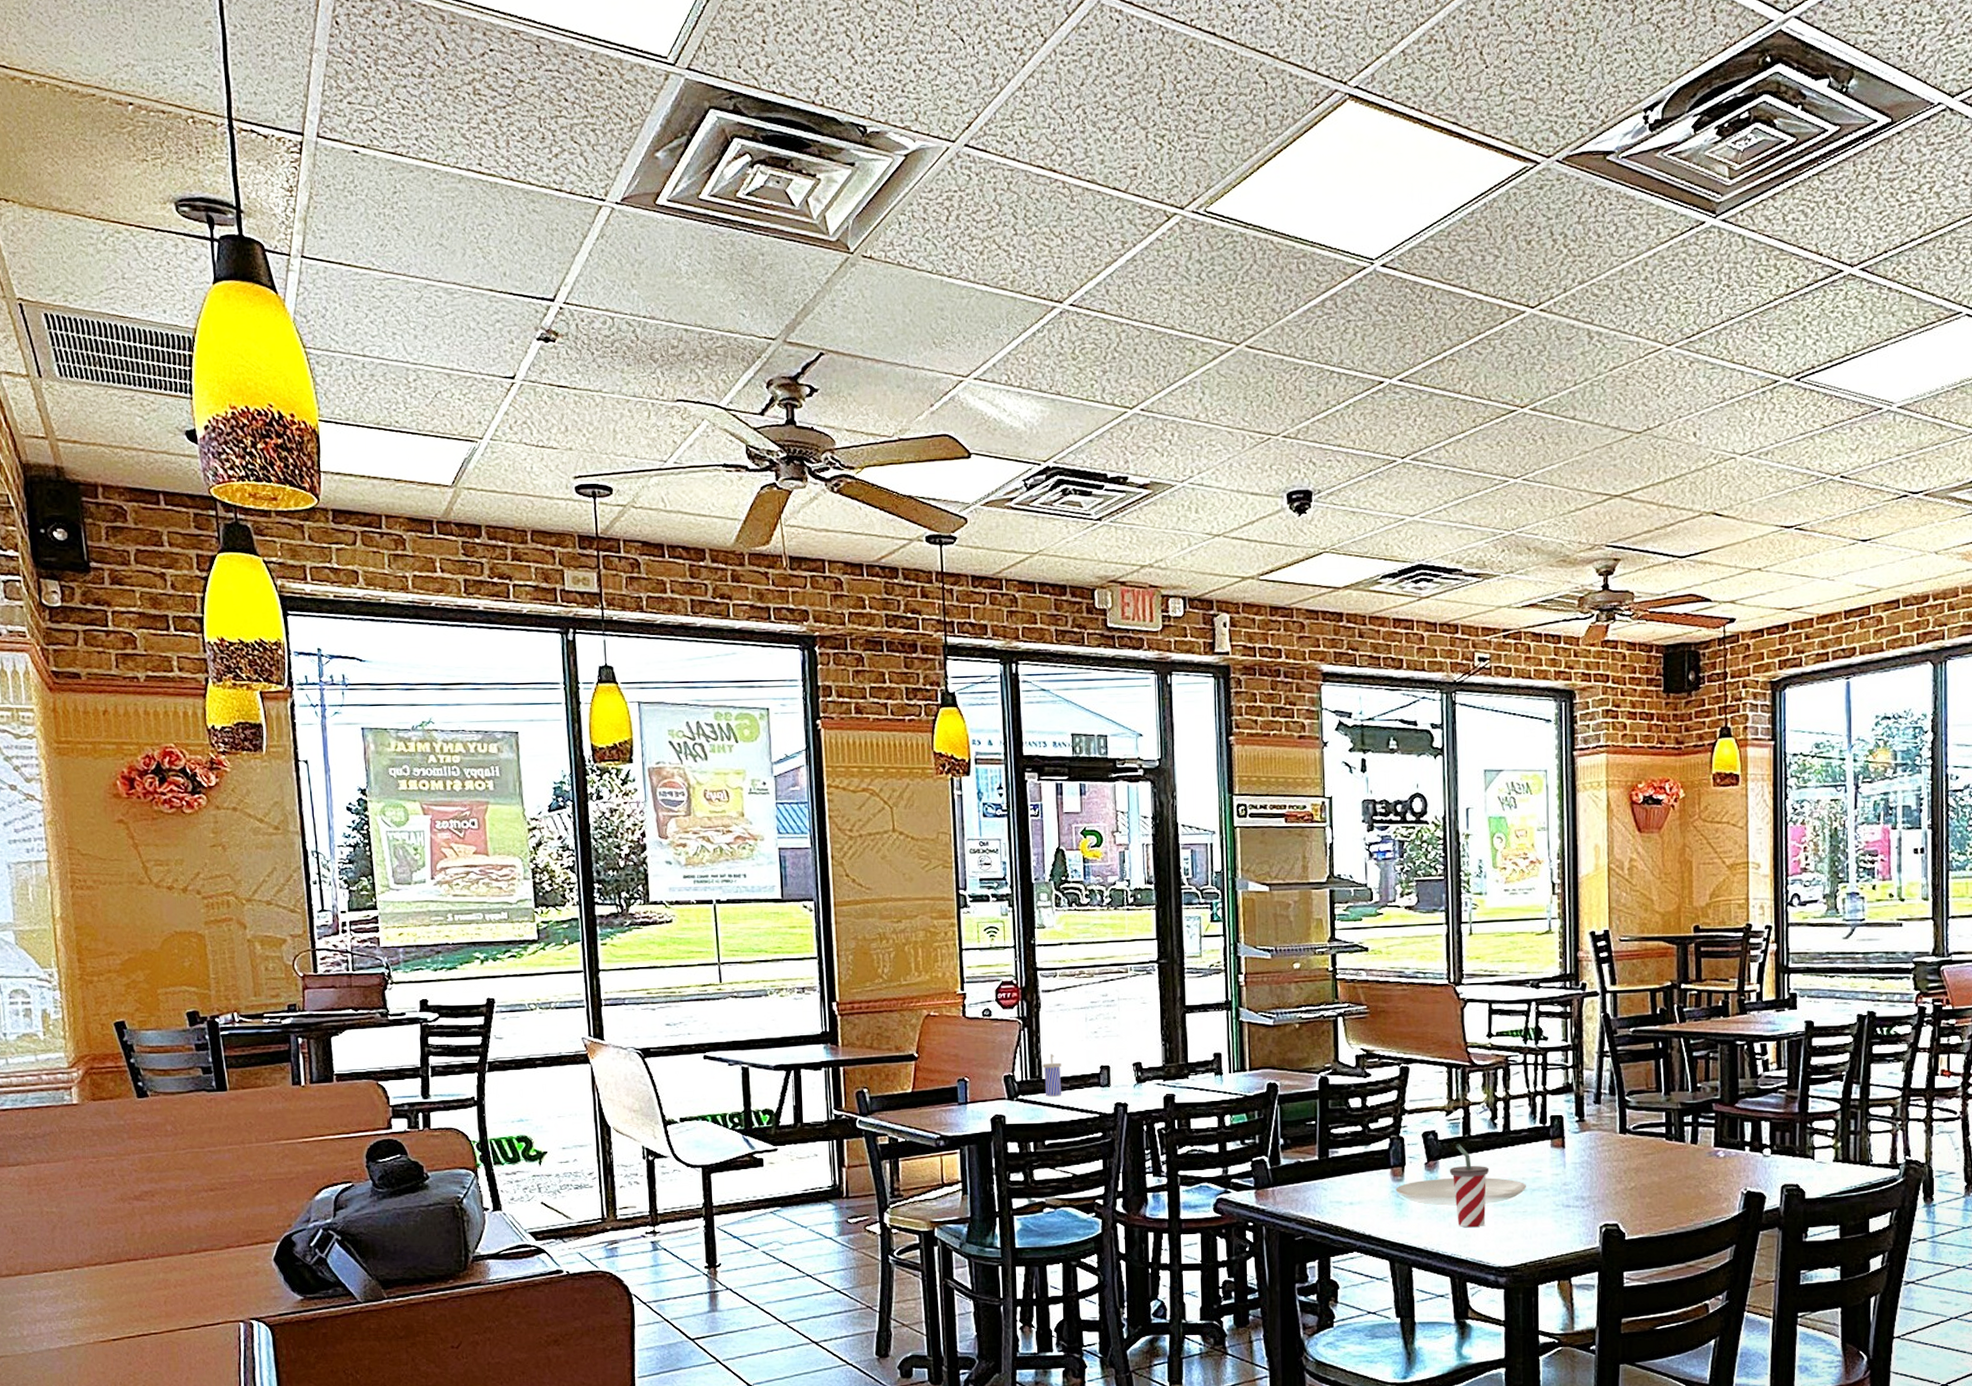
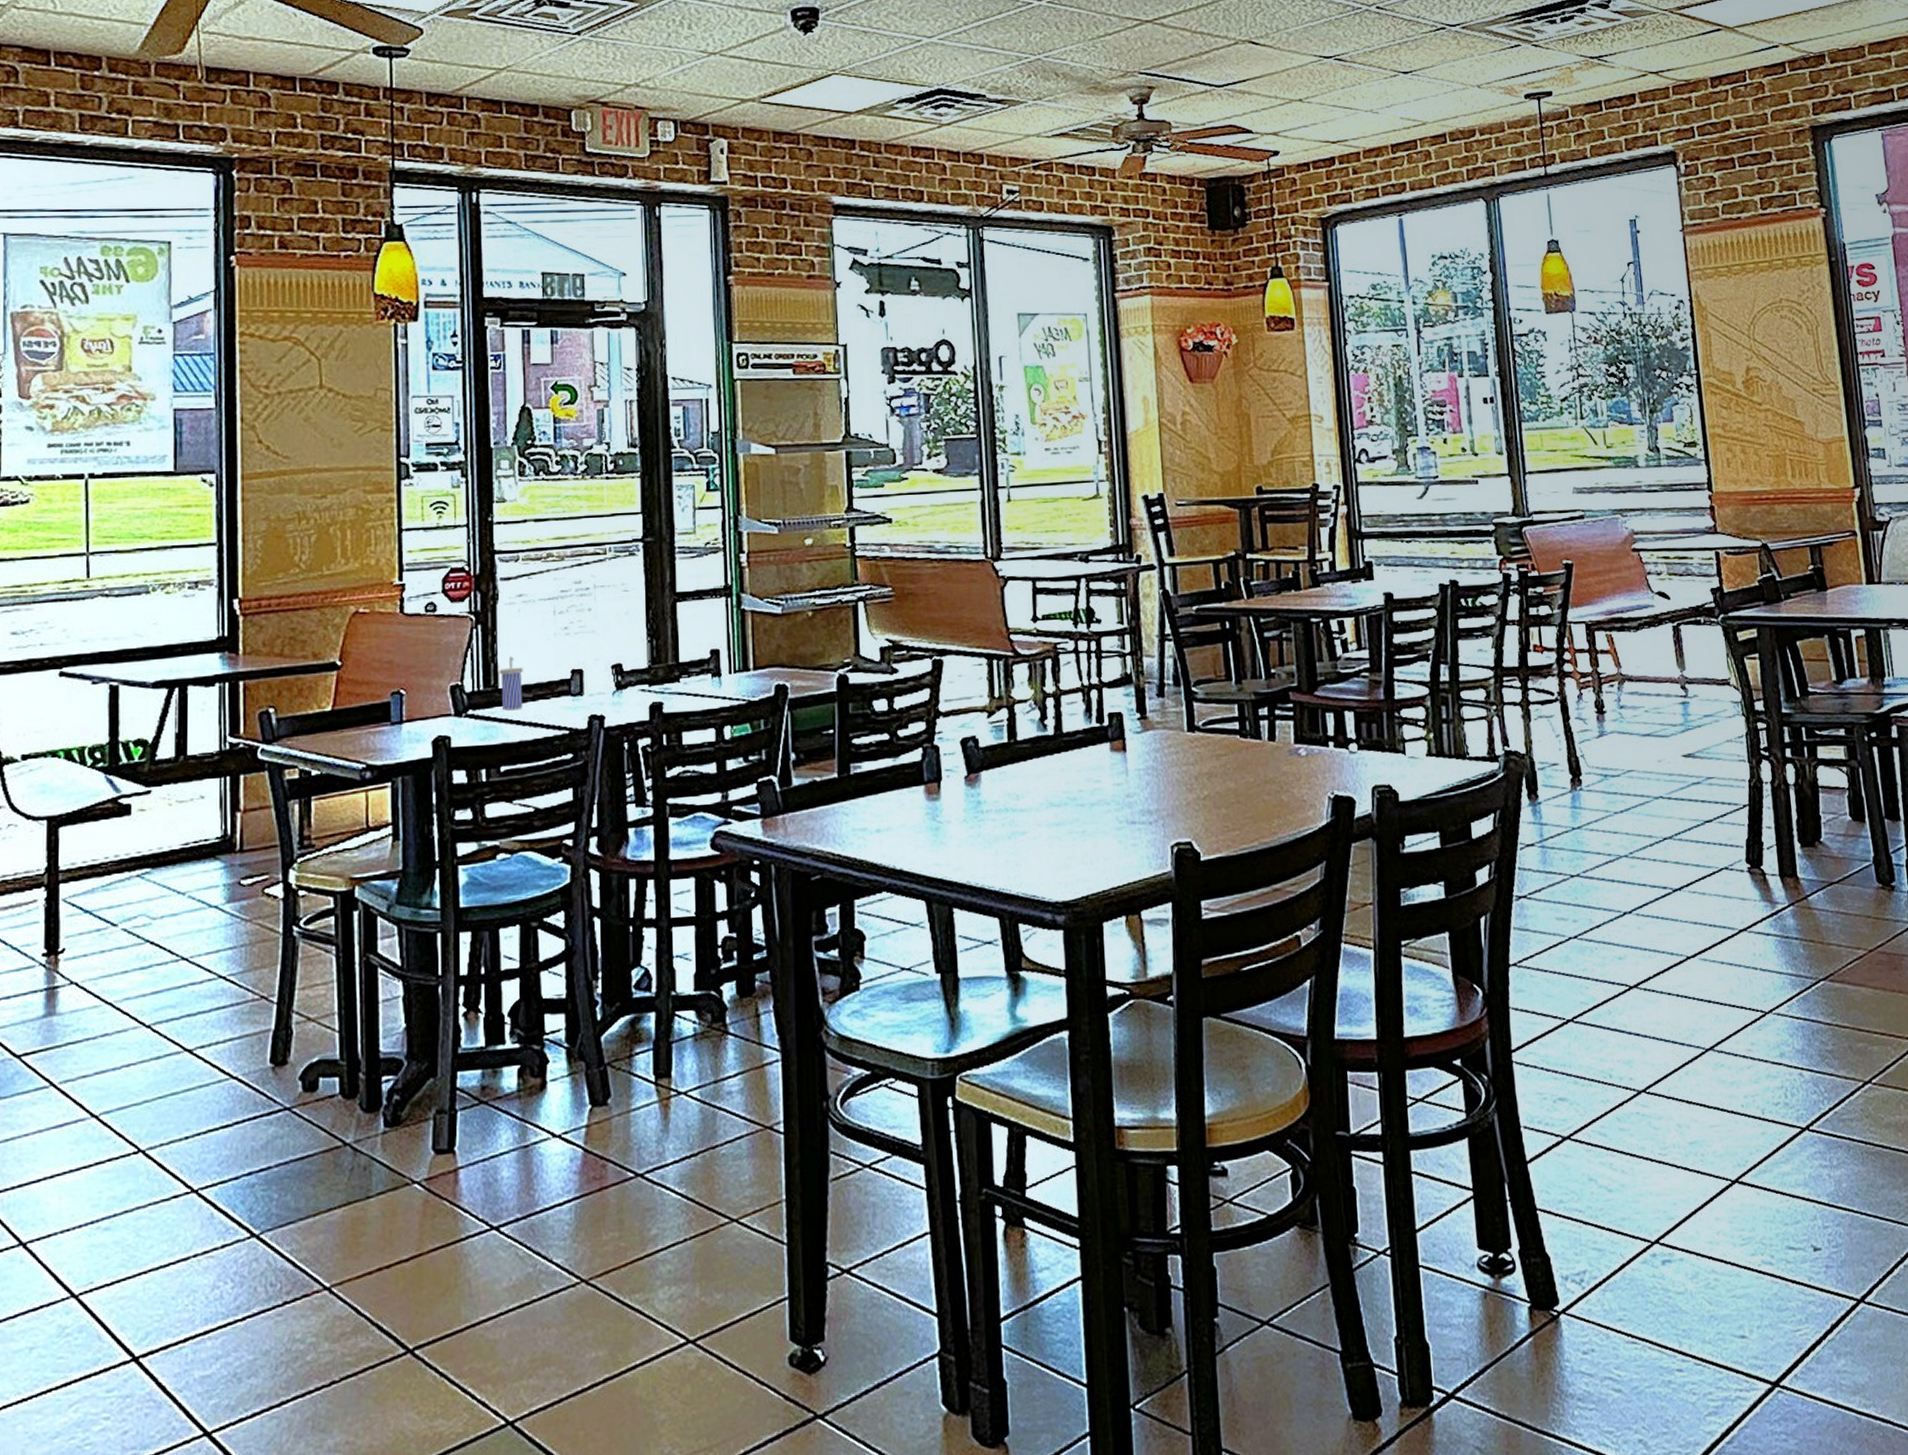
plate: present [1395,1177,1526,1206] -> none [930,791,1084,829]
beverage cup: present [1449,1144,1489,1228] -> none [993,751,1040,855]

